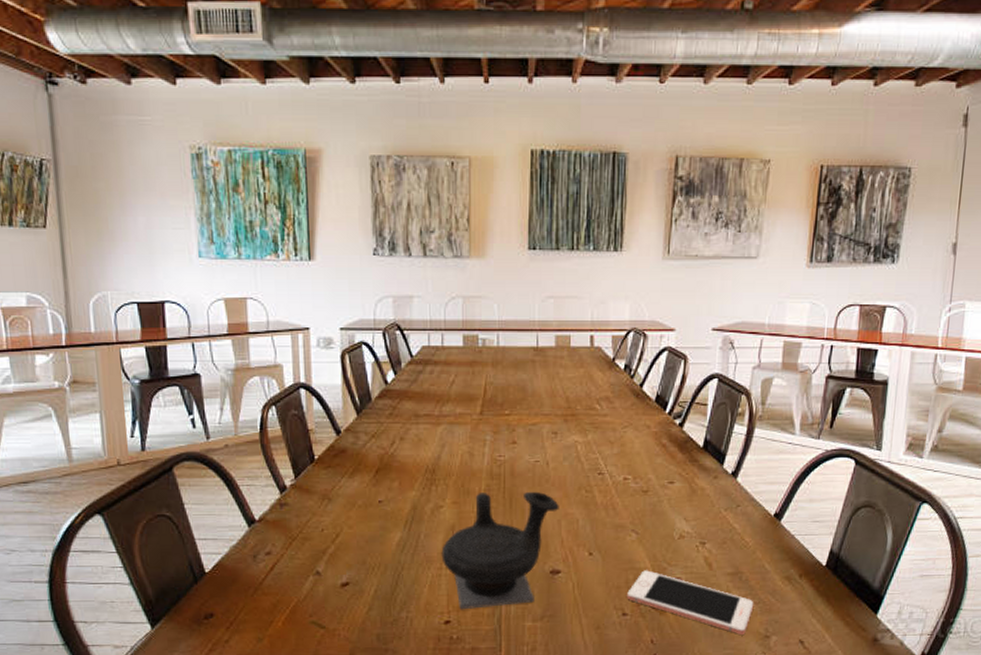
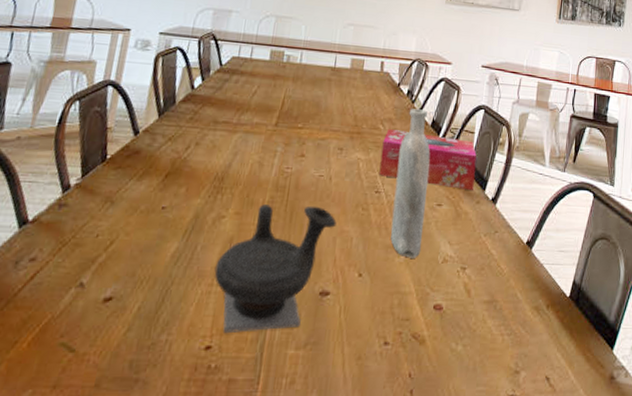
tissue box: none [600,408,711,465] -> present [379,129,477,190]
bottle: none [619,384,657,536] -> present [390,109,430,258]
cell phone: present [627,570,754,634] -> none [390,295,507,369]

